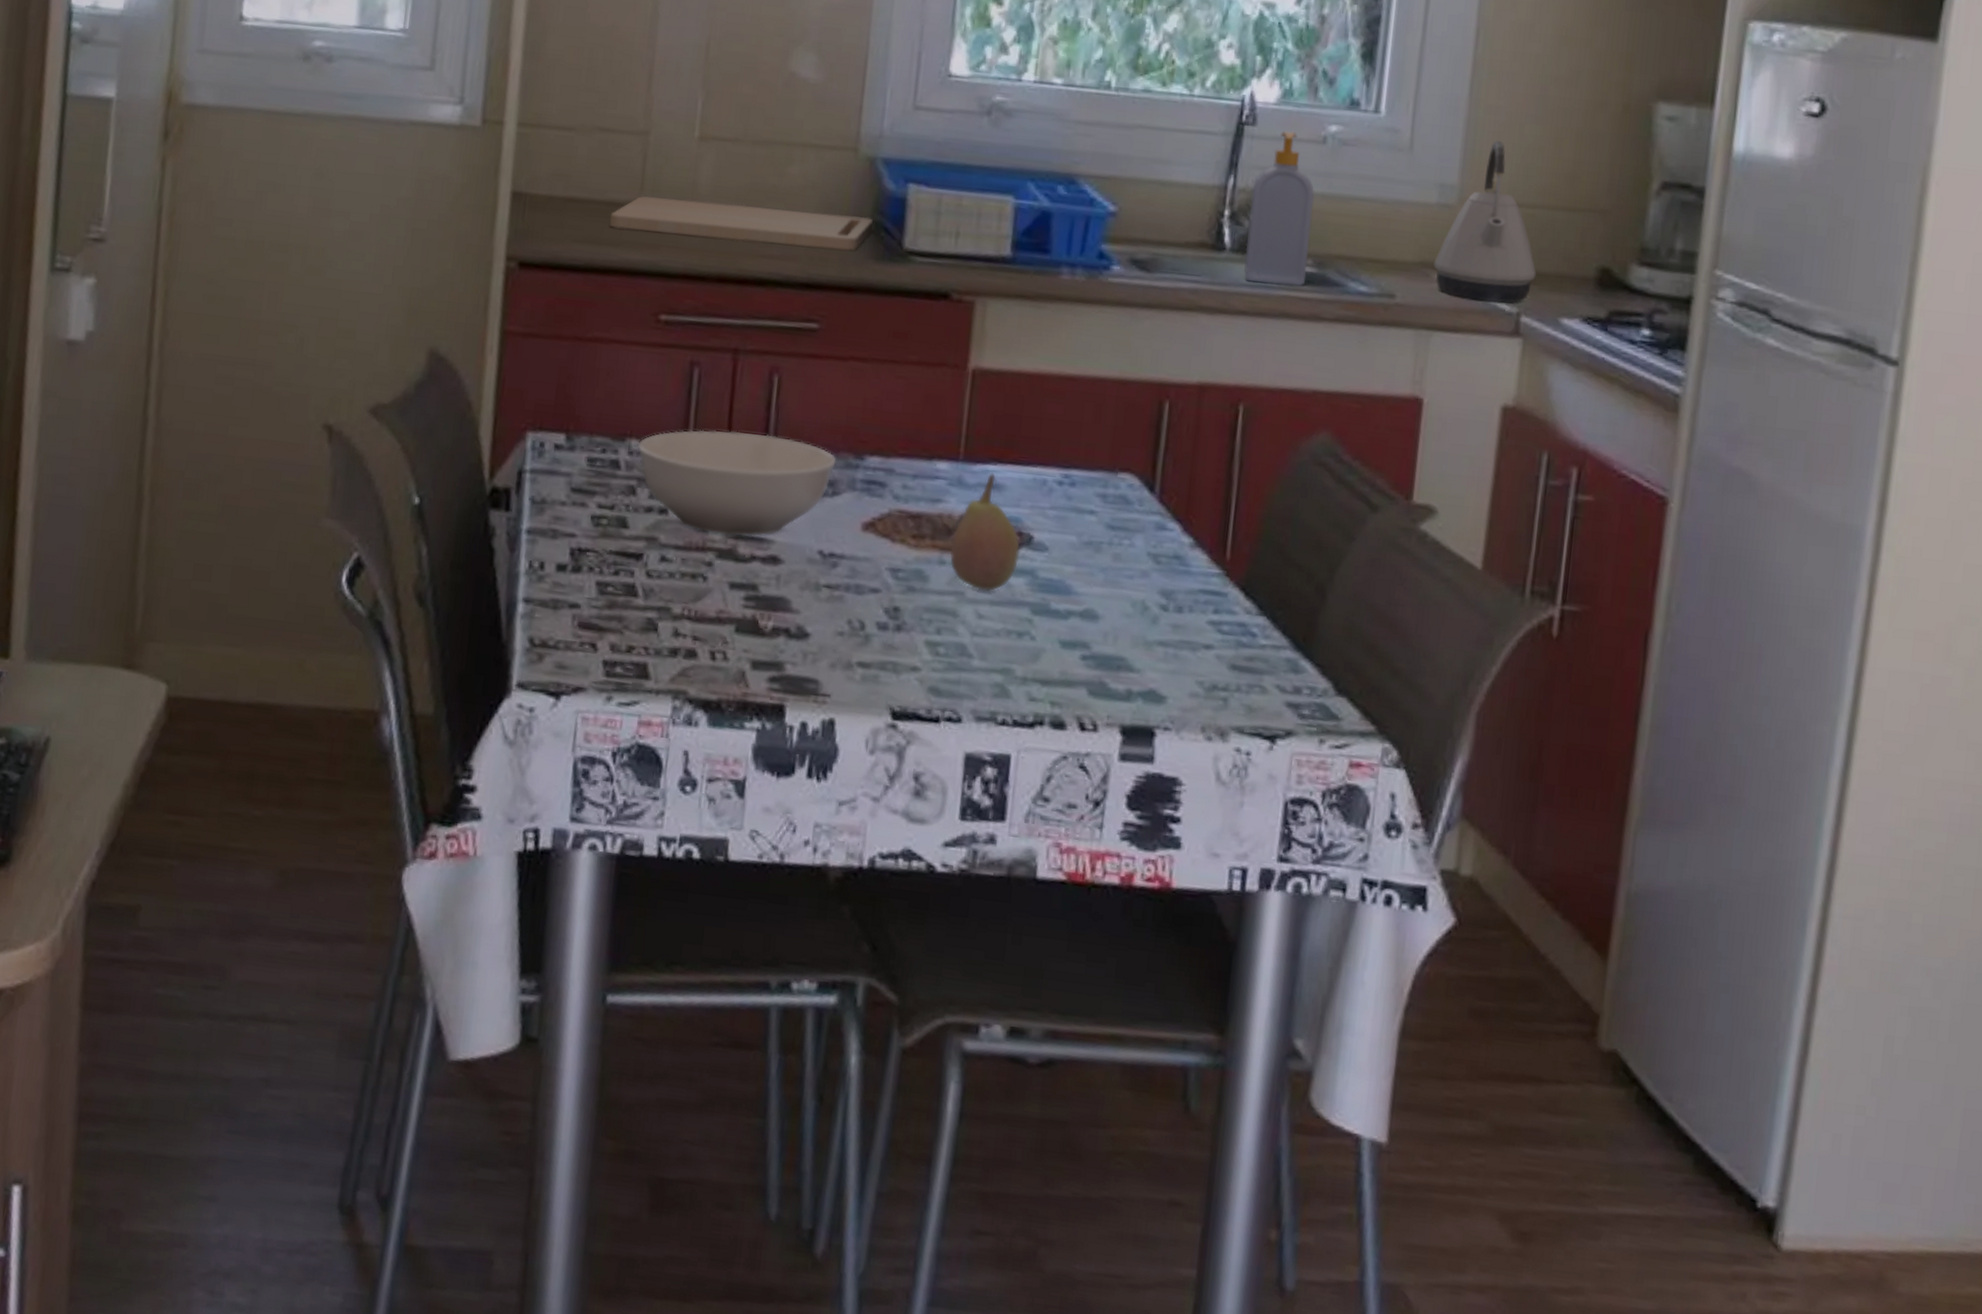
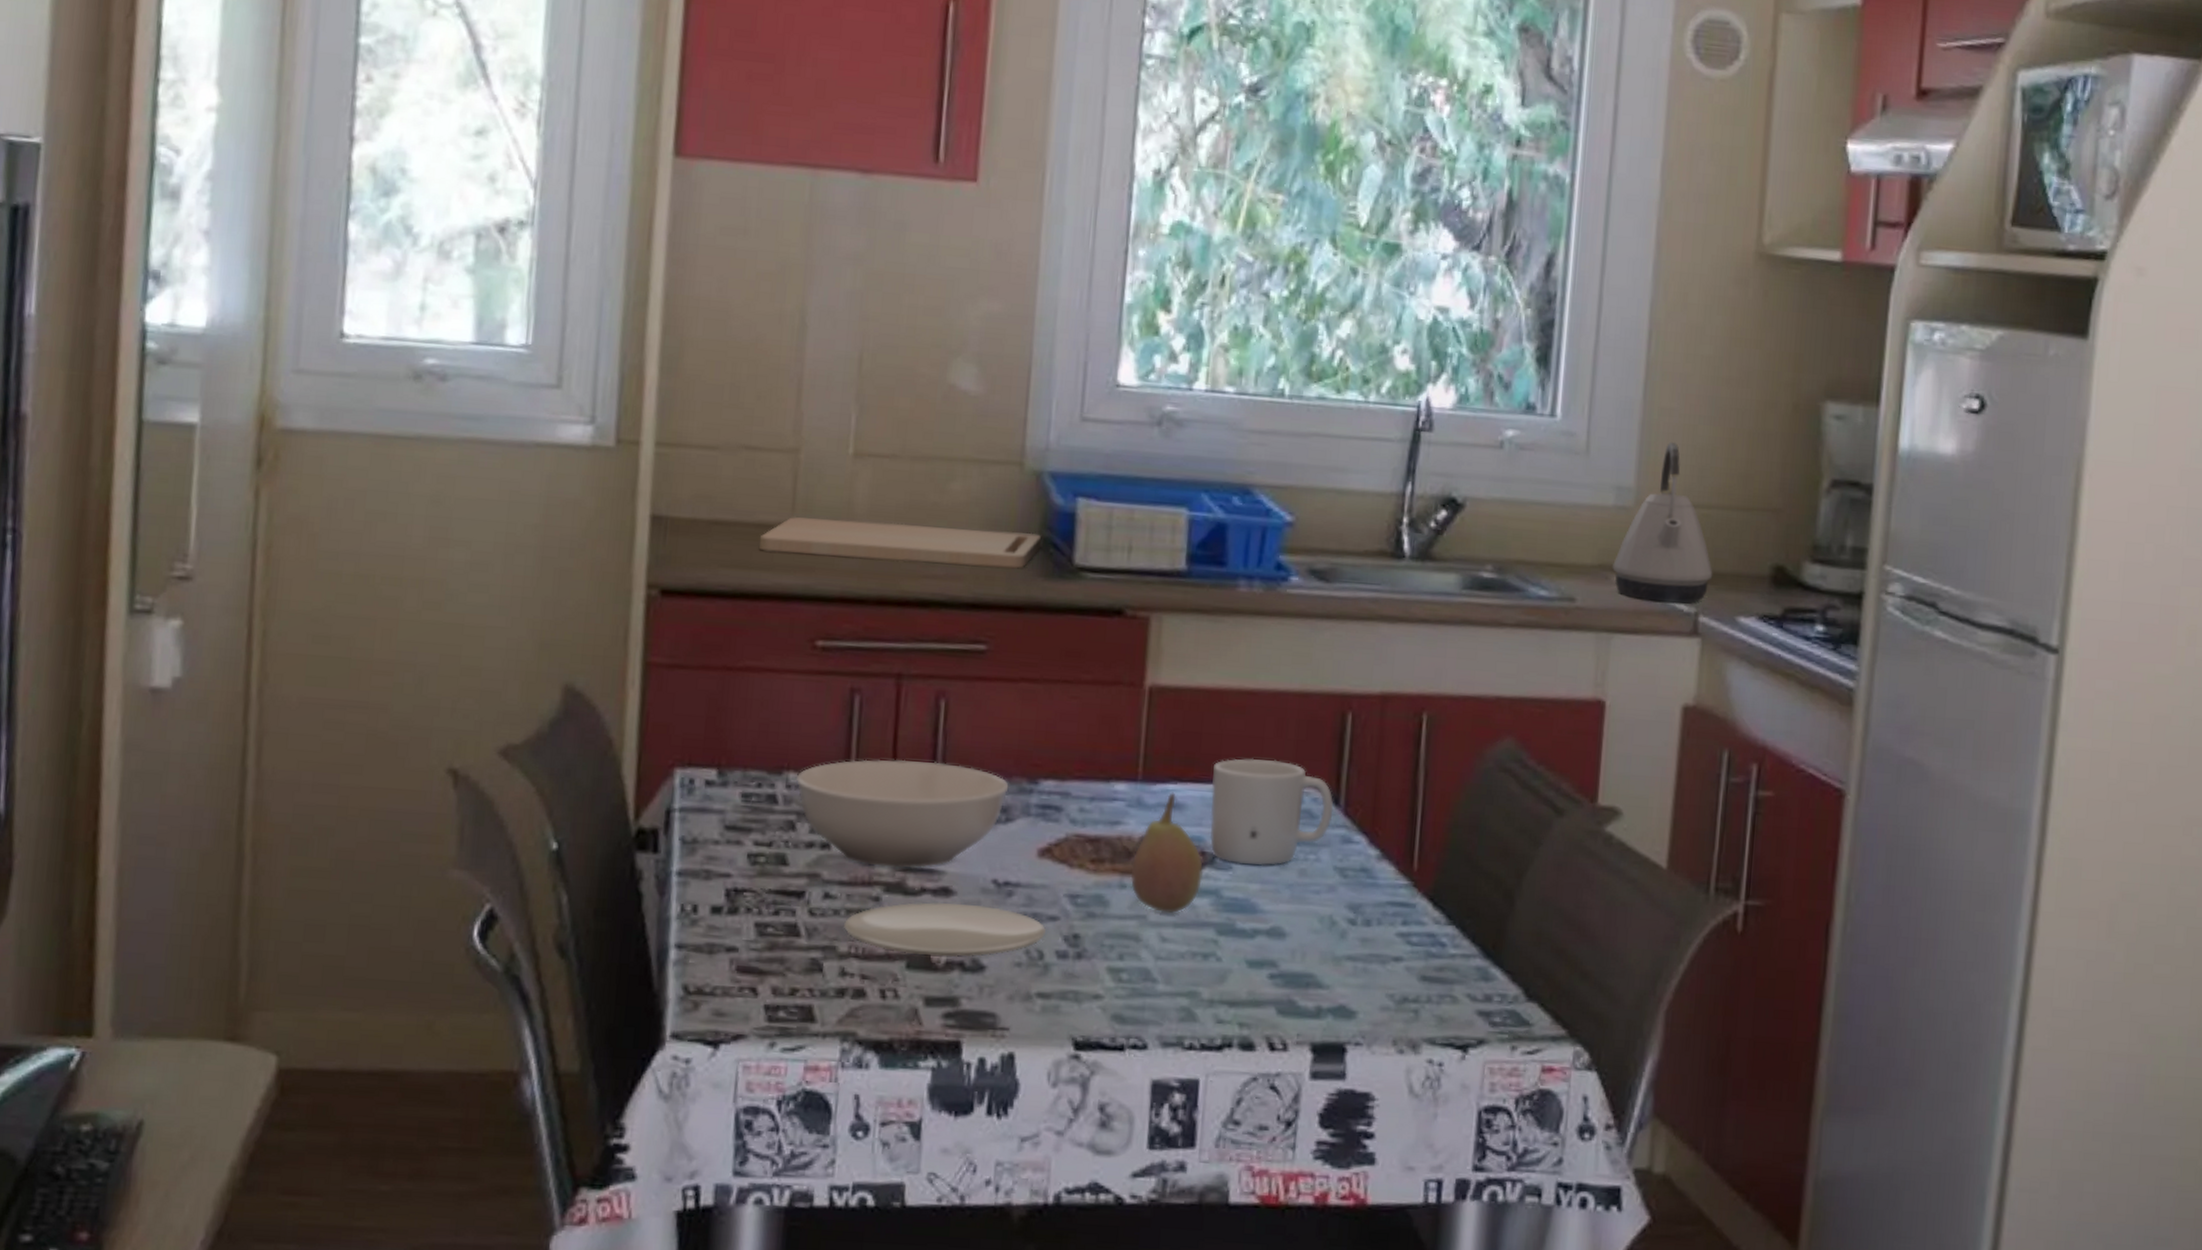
plate: none [678,569,869,625] -> present [844,902,1047,958]
mug: none [1027,442,1149,548] -> present [1210,758,1334,865]
soap bottle: present [1244,130,1314,287] -> none [1424,436,1492,593]

